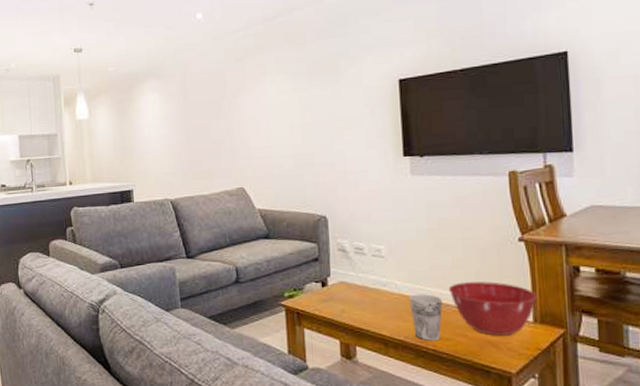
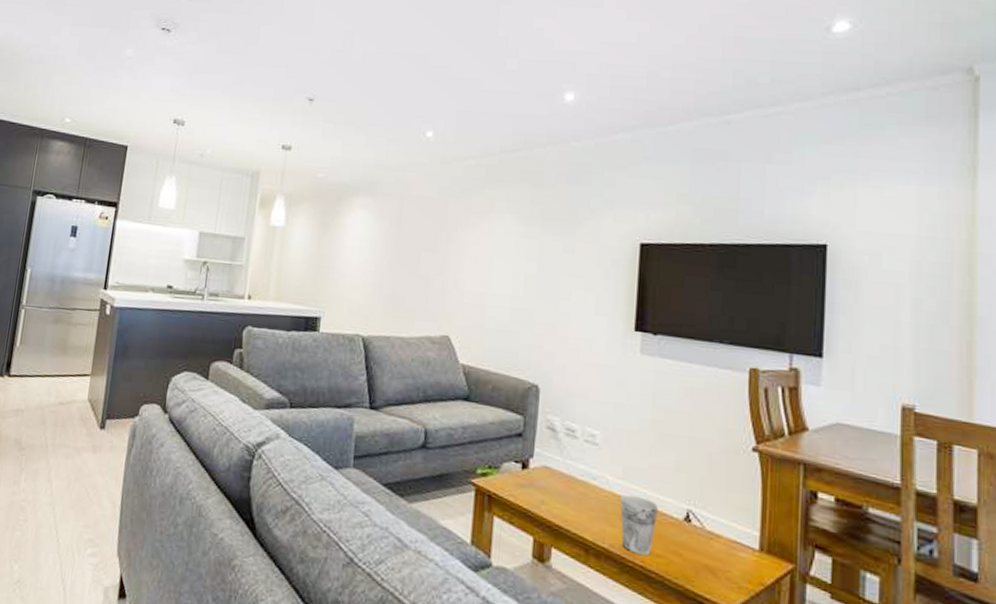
mixing bowl: present [448,282,537,336] -> none [666,489,767,563]

